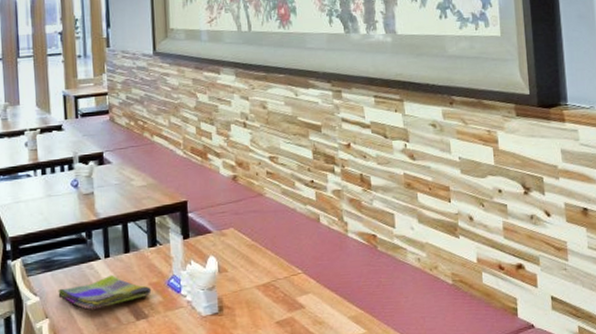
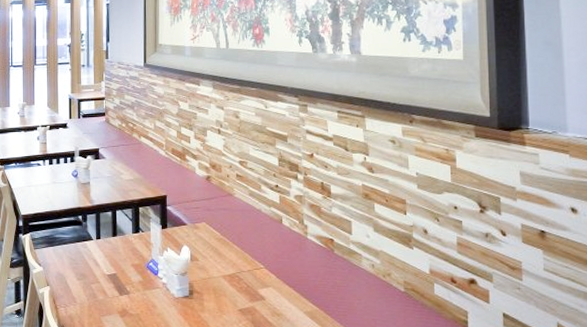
dish towel: present [58,274,152,310] -> none [58,254,134,283]

